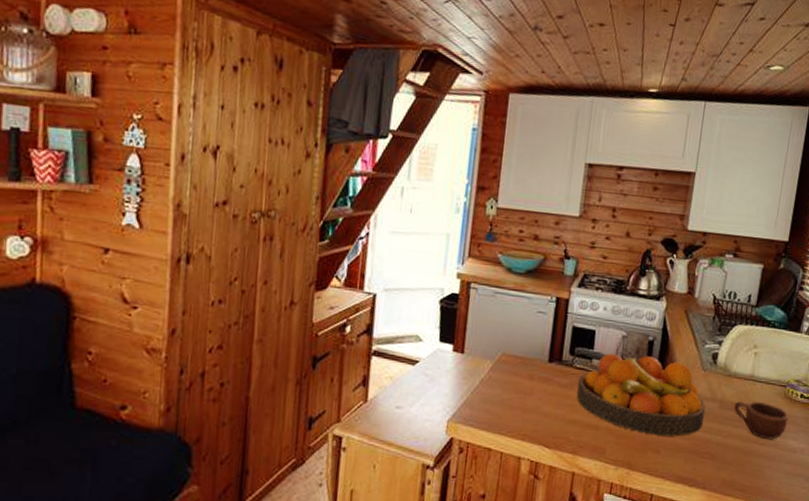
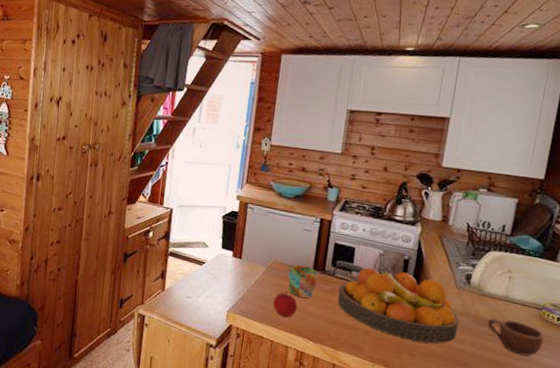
apple: none [502,390,532,422] -> present [273,291,298,318]
mug: none [520,355,554,397] -> present [288,264,318,298]

